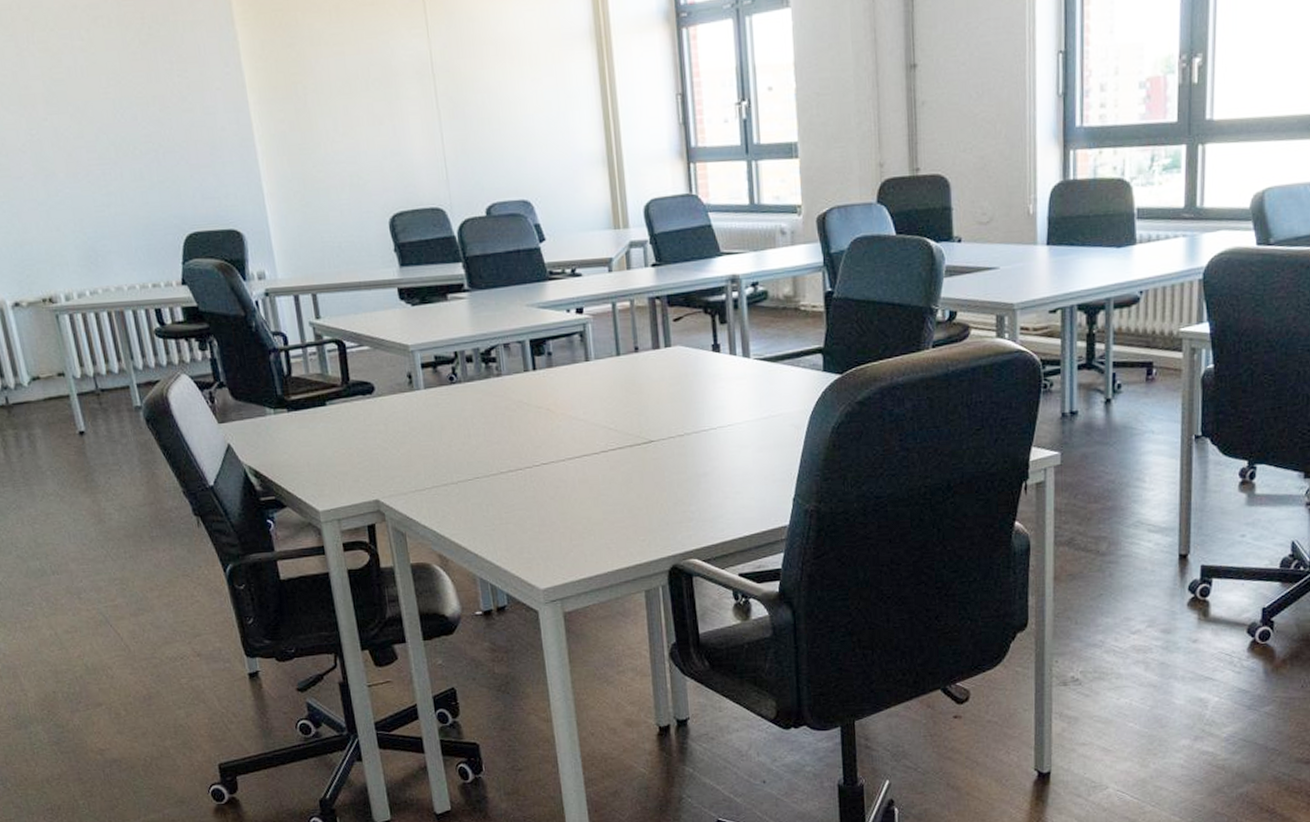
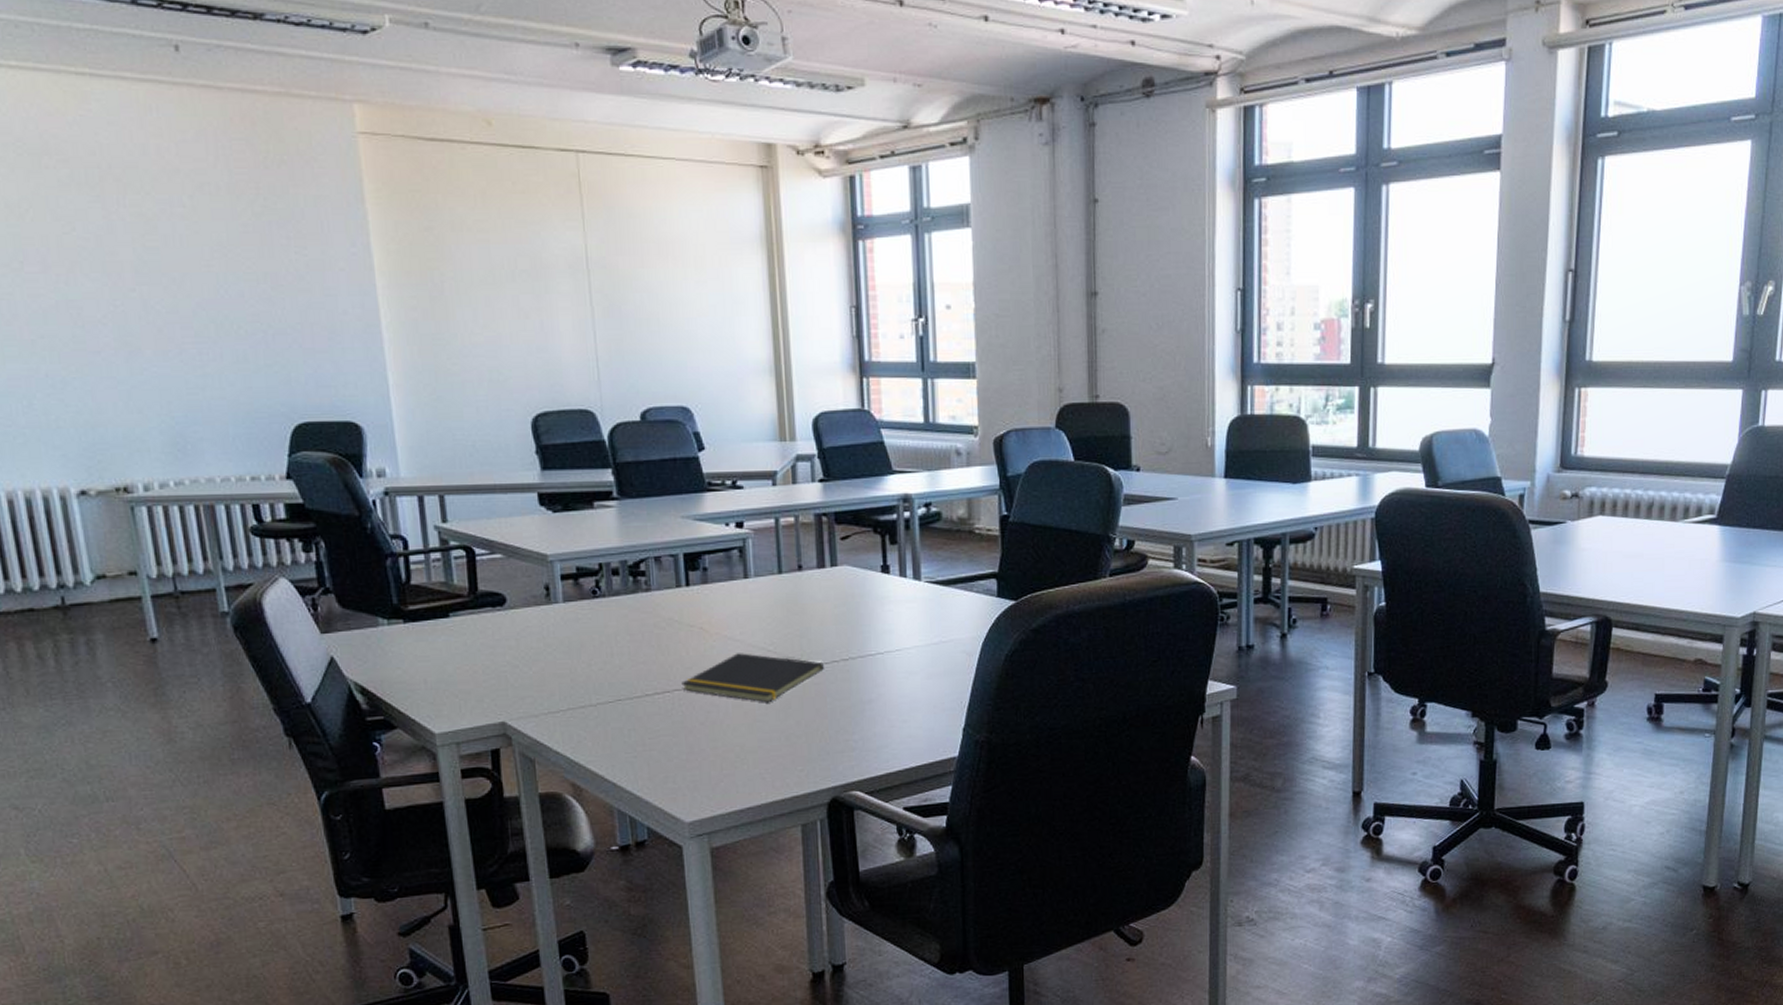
notepad: none [532,431,661,478] -> present [681,653,824,703]

